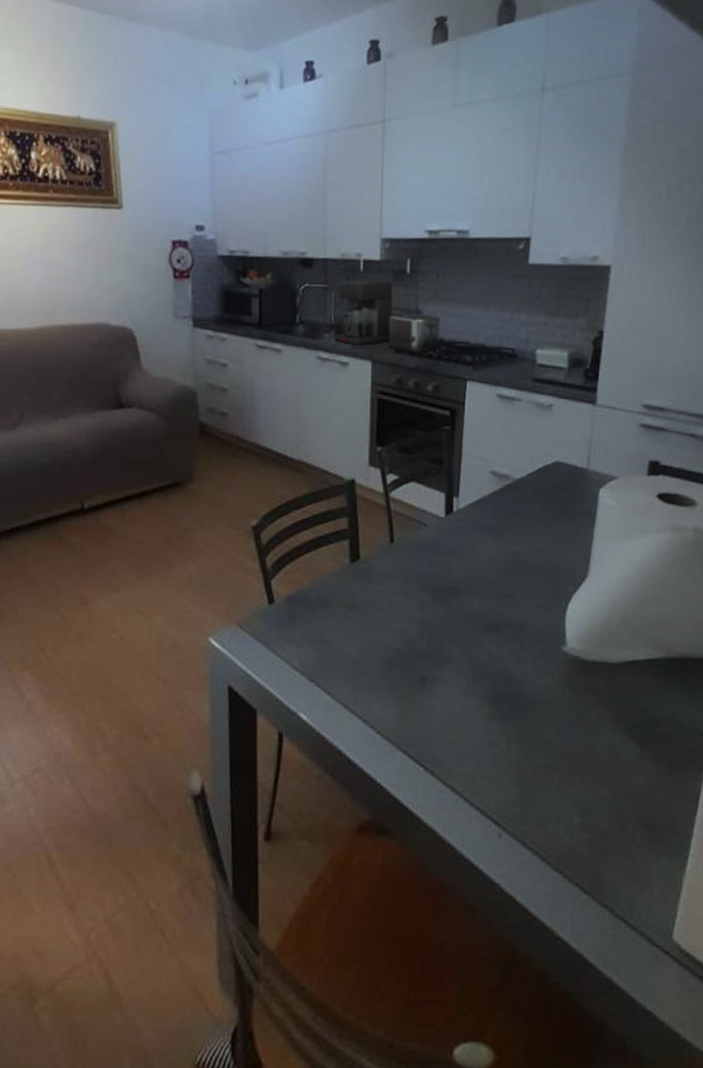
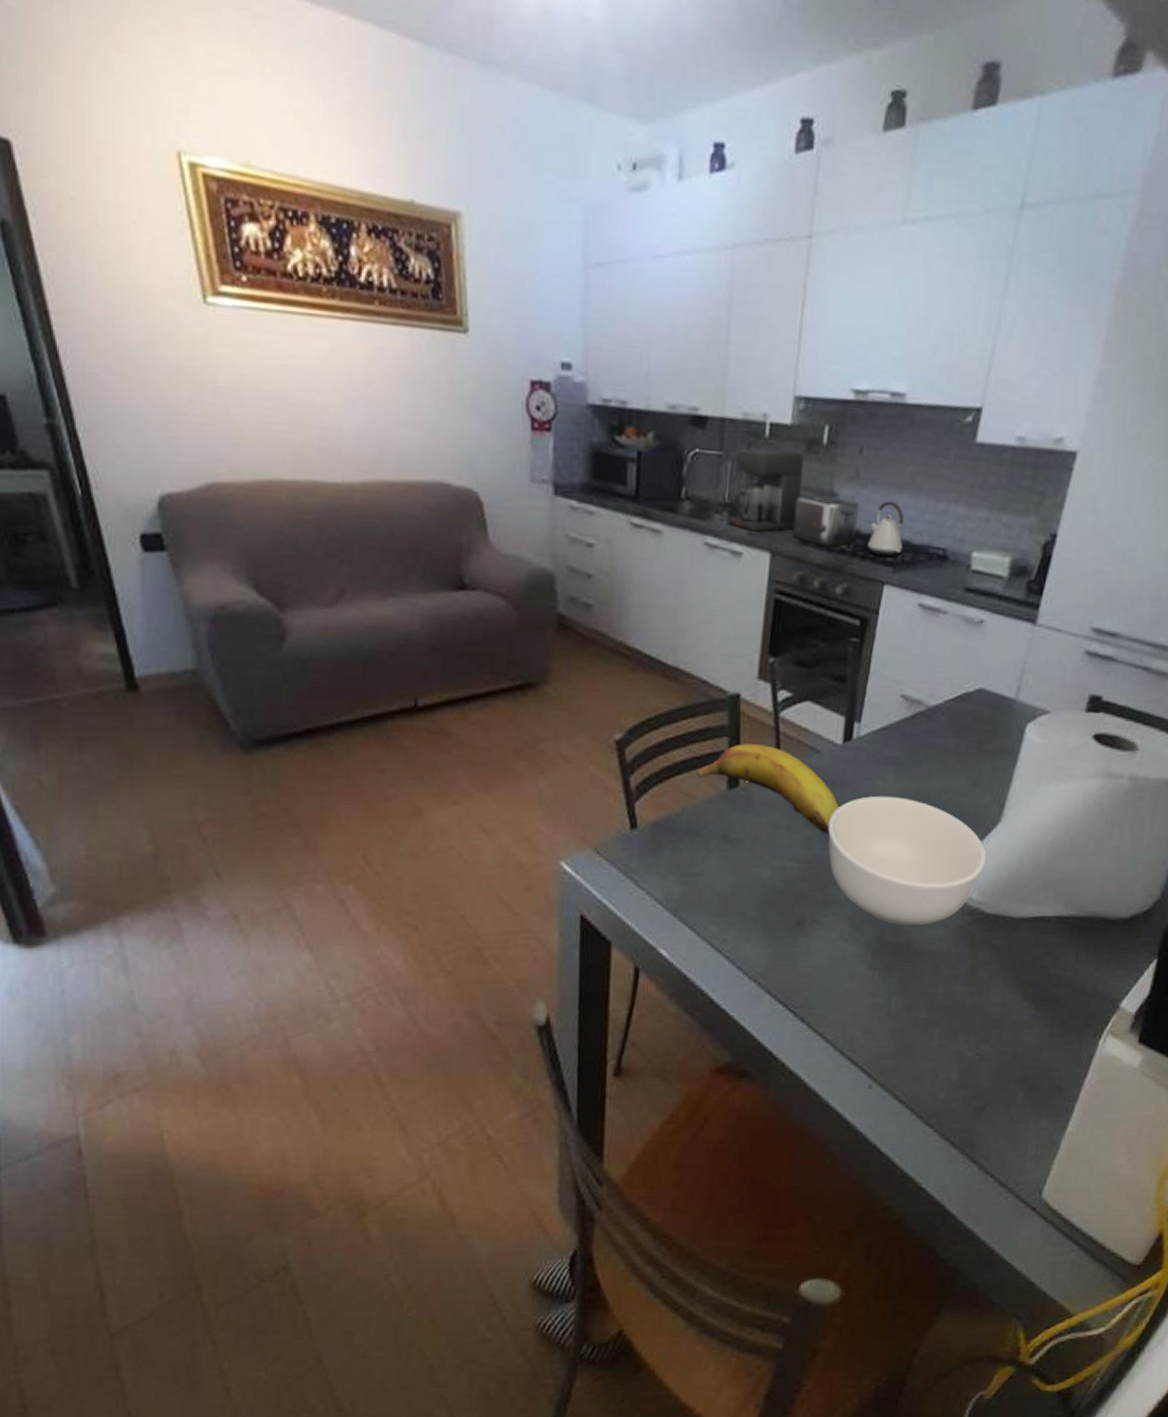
fruit: none [322,522,447,598] -> present [696,743,839,835]
bowl: none [439,560,580,677] -> present [827,795,987,926]
kettle: none [449,313,478,360] -> present [867,500,904,559]

